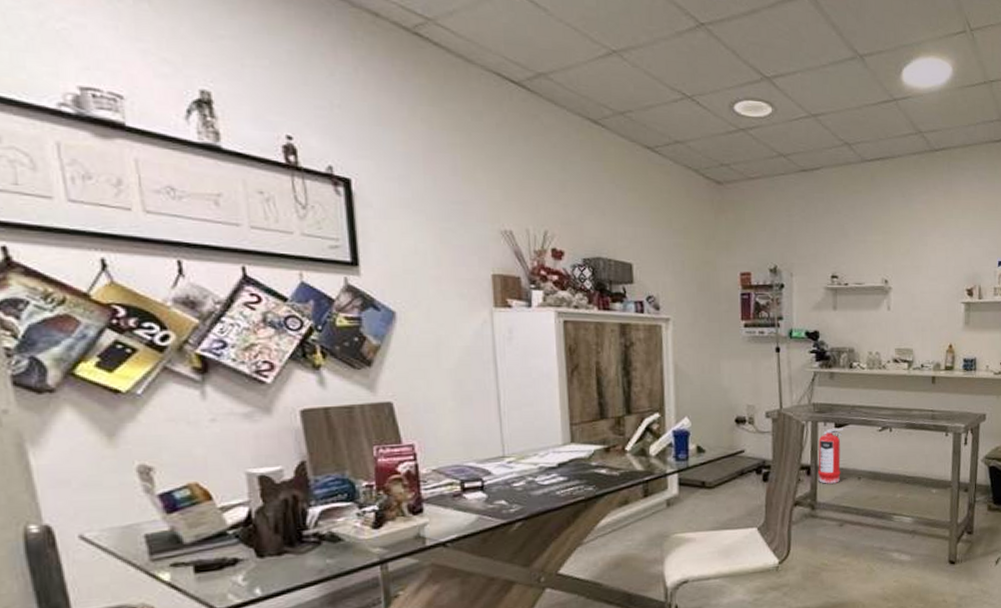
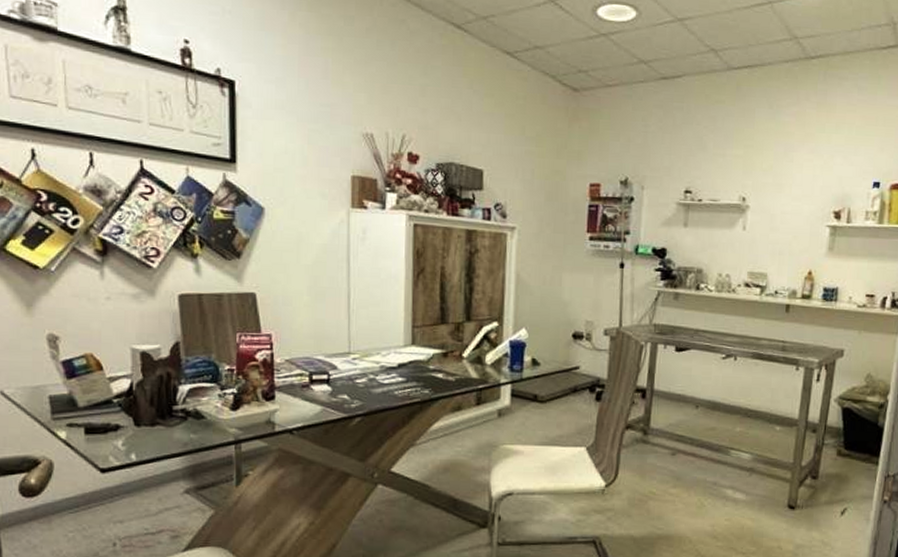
fire extinguisher: present [818,428,843,484] -> none [653,352,684,410]

